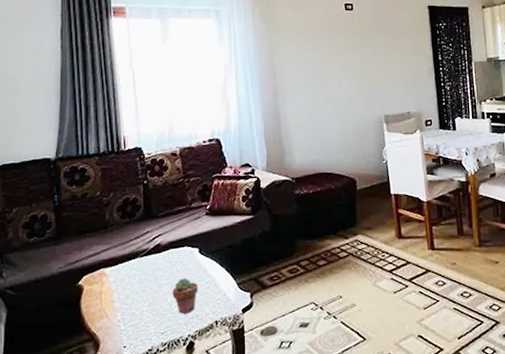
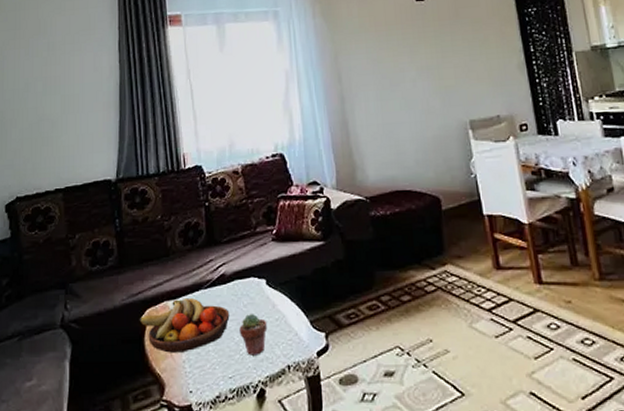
fruit bowl: none [76,265,164,314] -> present [139,297,230,353]

